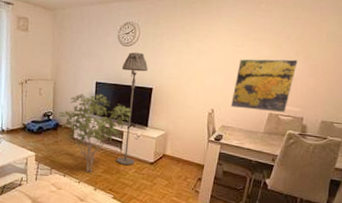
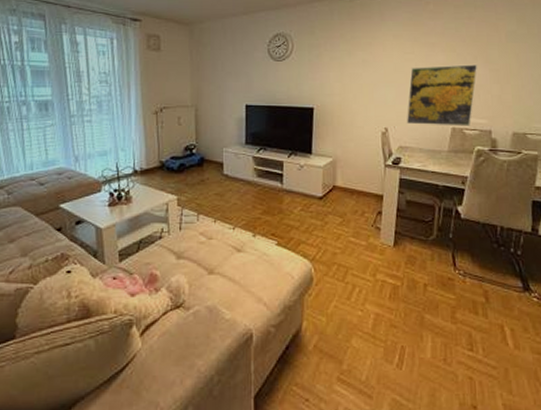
shrub: present [59,94,132,172] -> none [204,119,292,215]
floor lamp: present [116,52,148,166] -> none [275,67,306,203]

